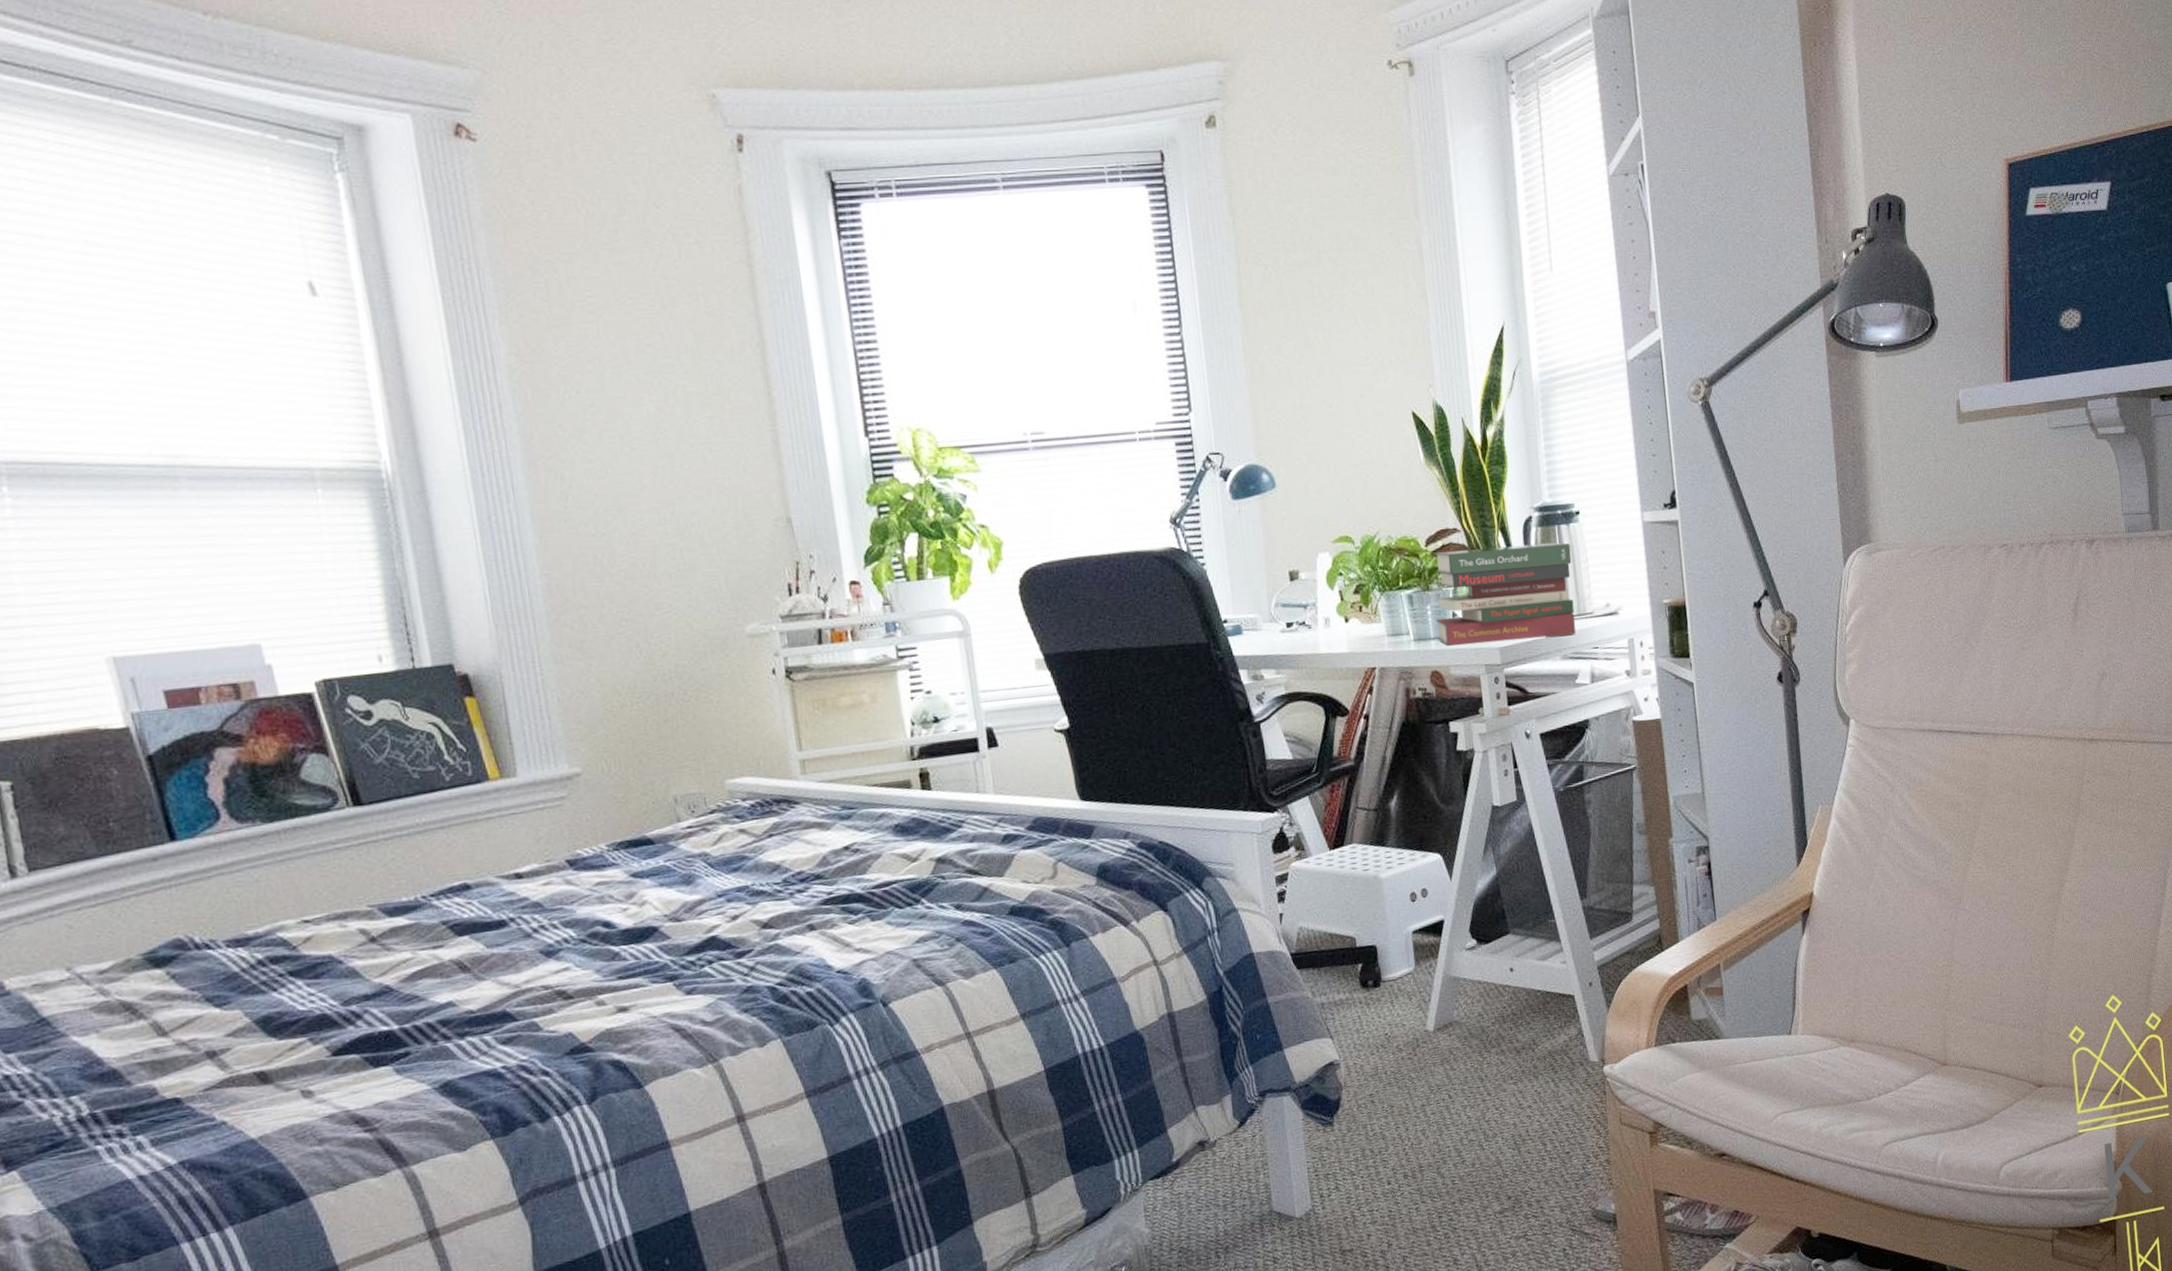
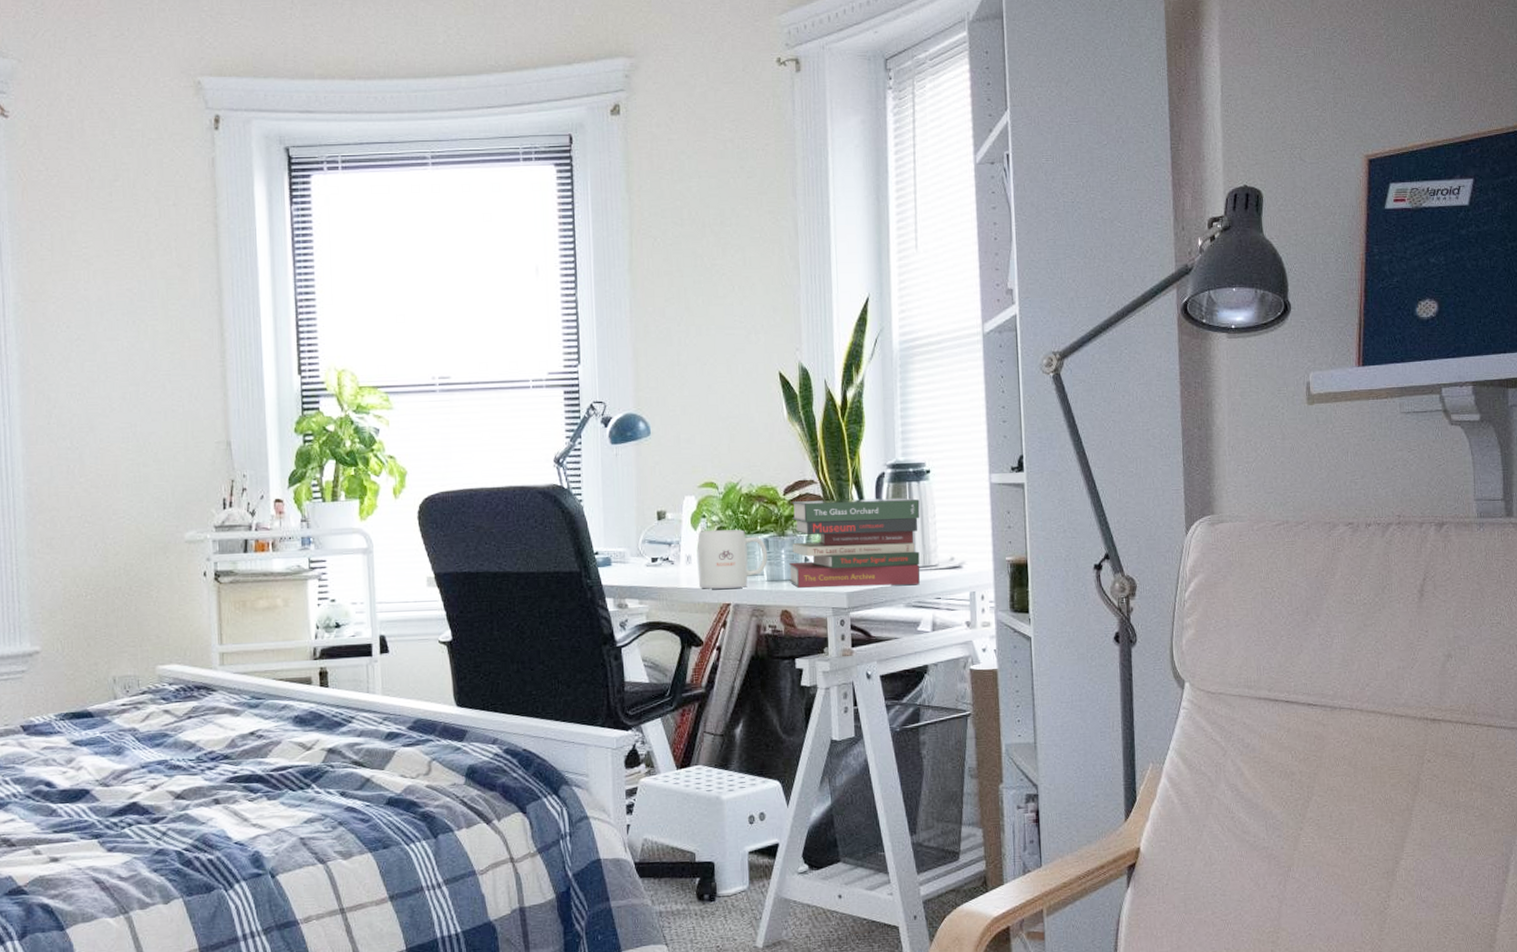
mug: none [1335,586,1413,654] -> present [696,529,768,589]

